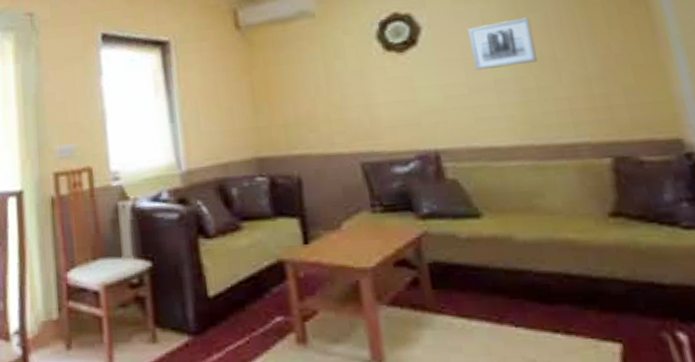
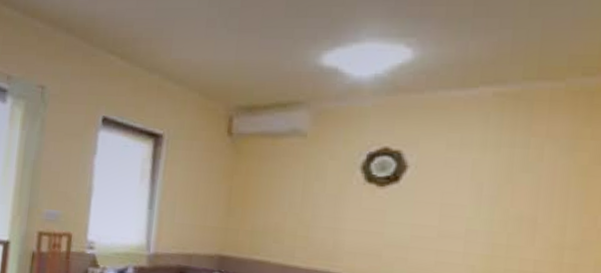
wall art: present [468,17,537,70] -> none [451,175,522,222]

